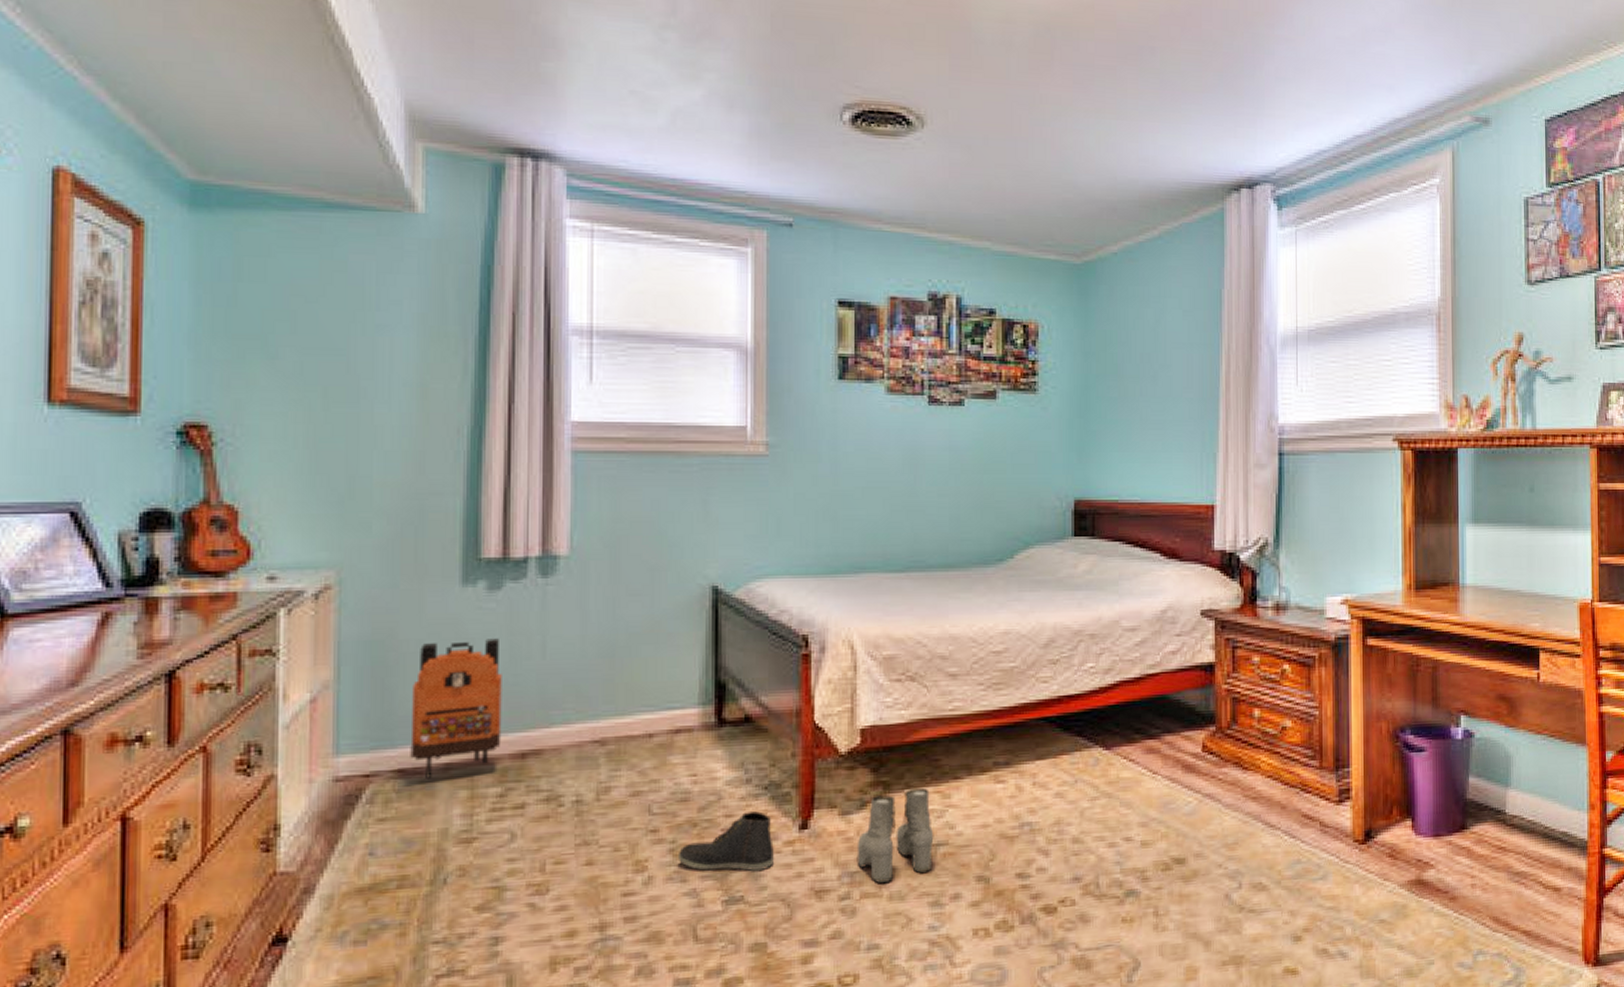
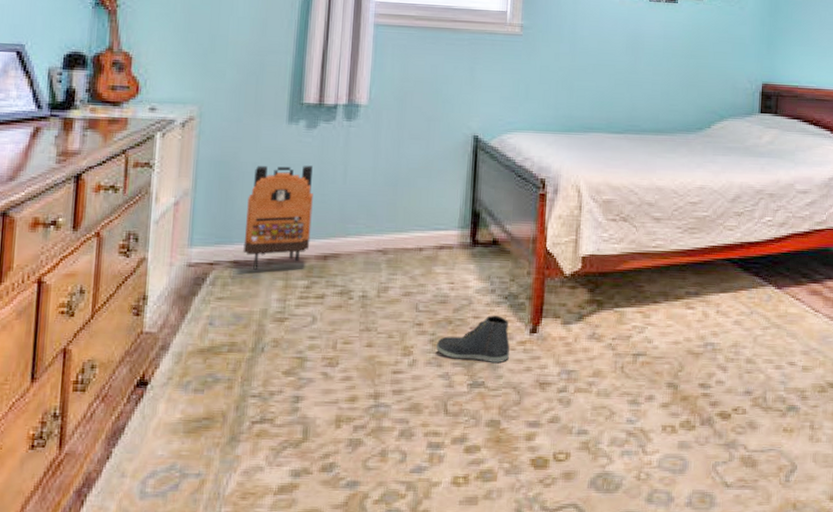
boots: present [856,787,934,883] -> none [573,307,636,381]

